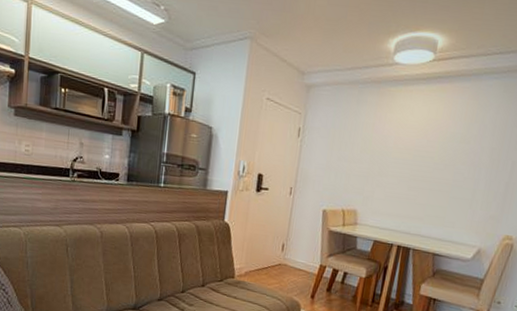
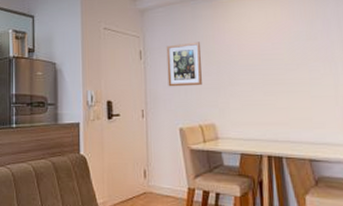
wall art: none [320,127,359,172] -> present [166,42,202,87]

